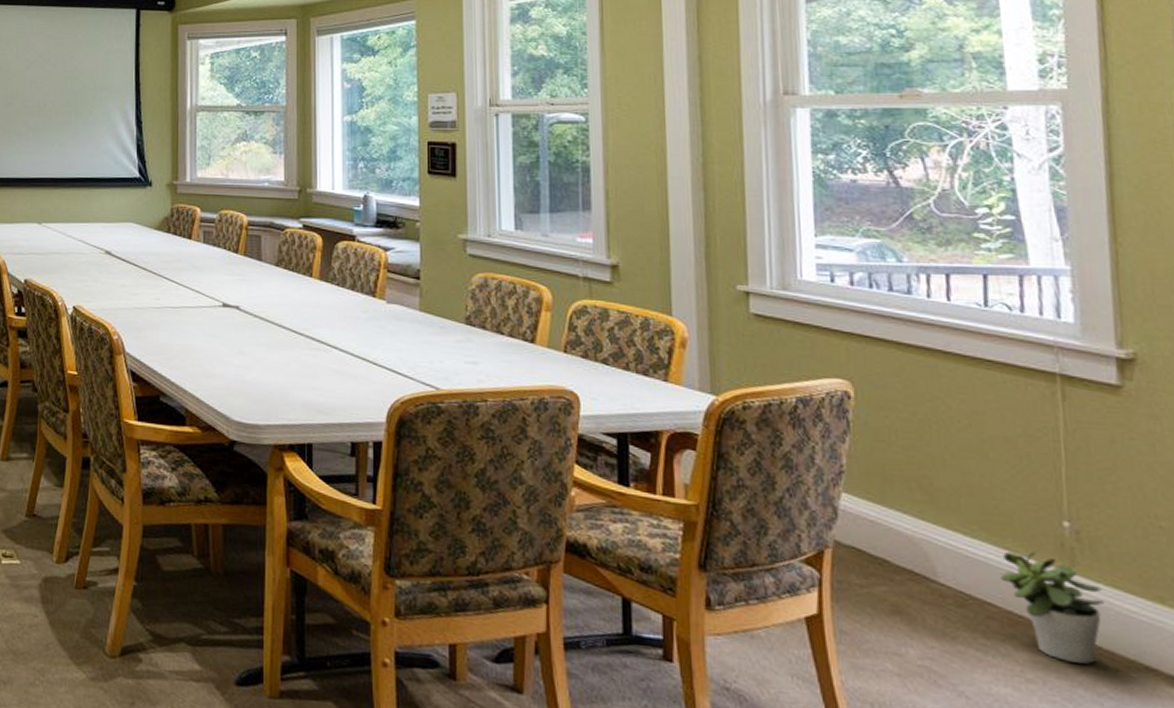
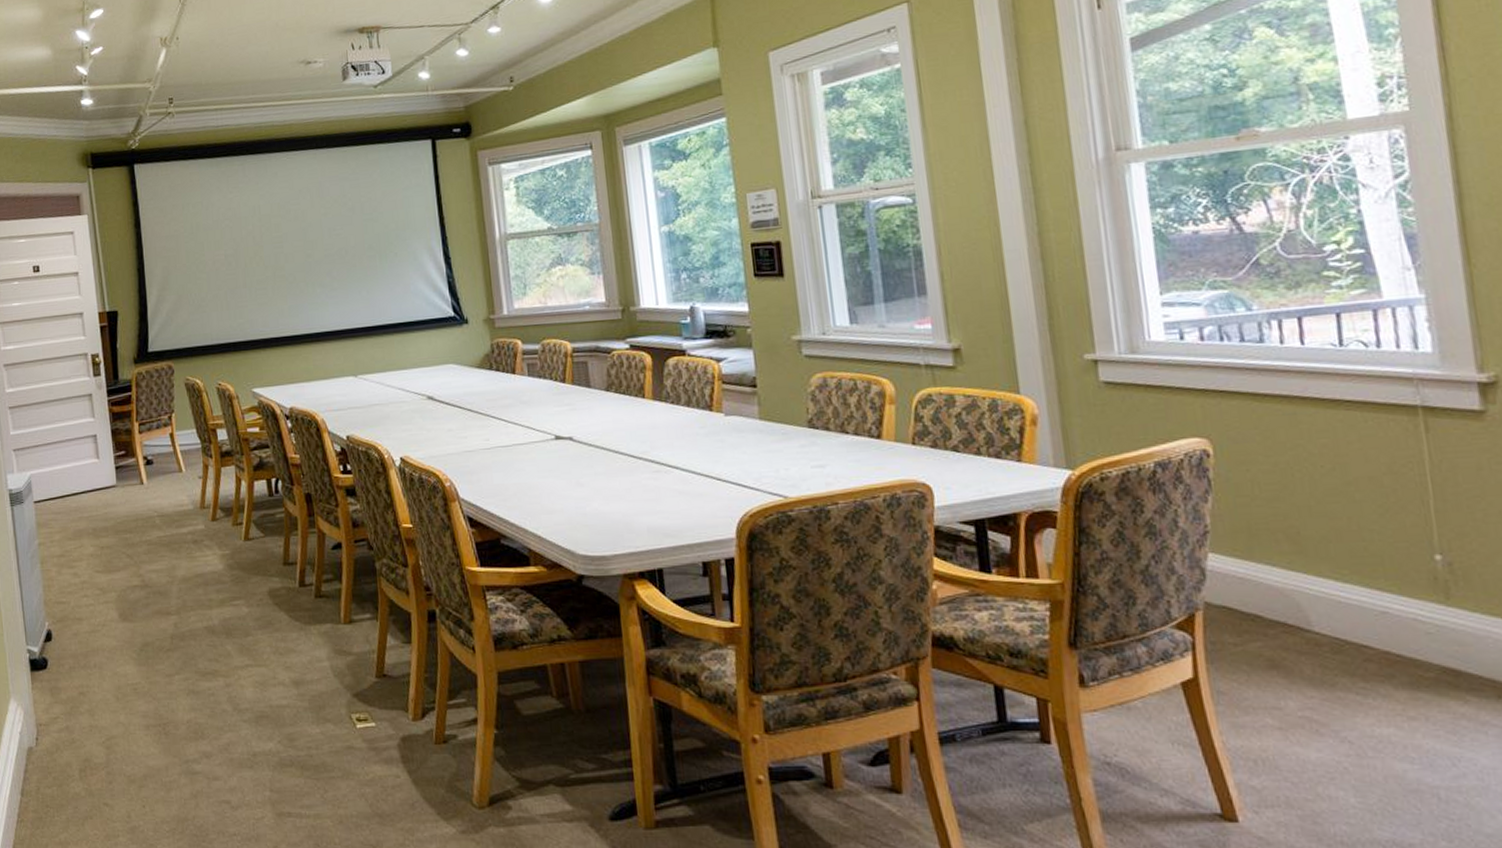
potted plant: present [1000,549,1104,664] -> none [1375,586,1481,695]

